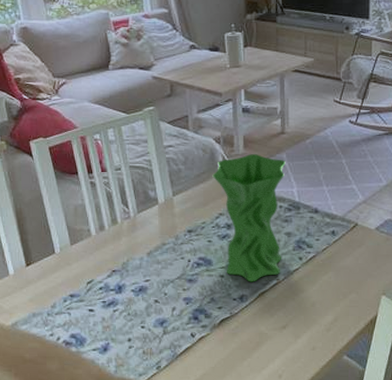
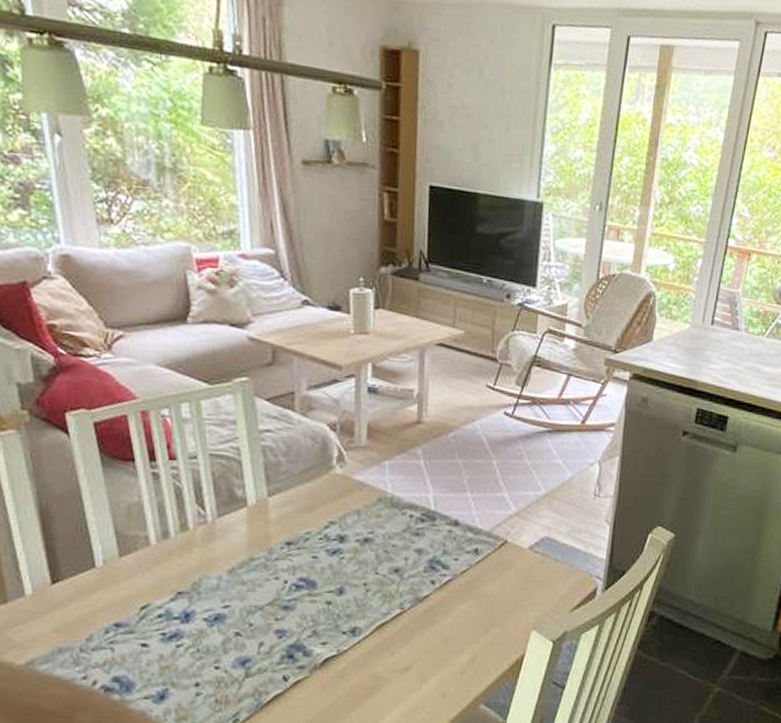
vase: present [212,154,286,282] -> none [323,447,421,611]

